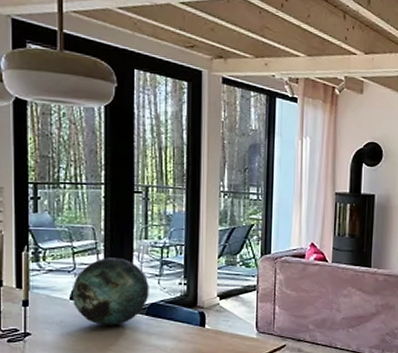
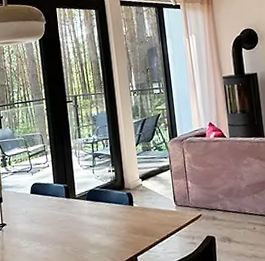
decorative orb: present [71,257,149,326] -> none [31,156,88,213]

